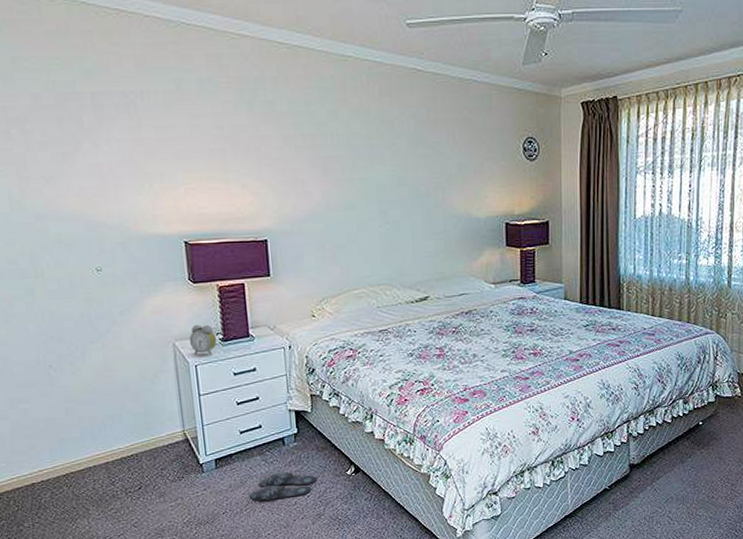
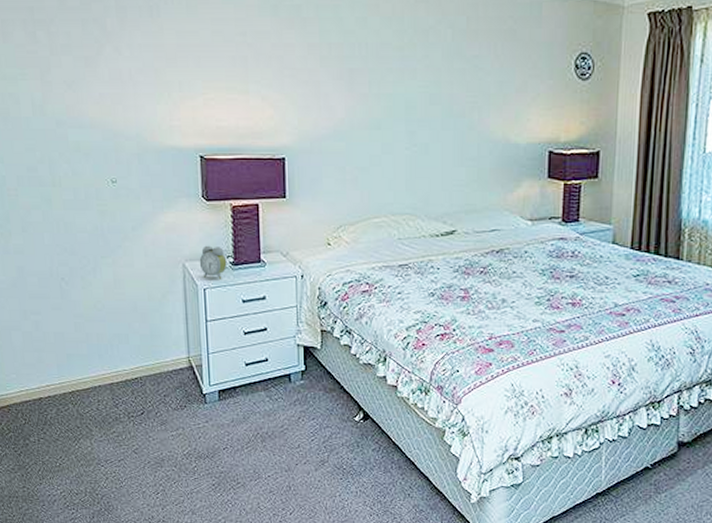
slippers: present [250,472,317,502] -> none [252,411,322,441]

